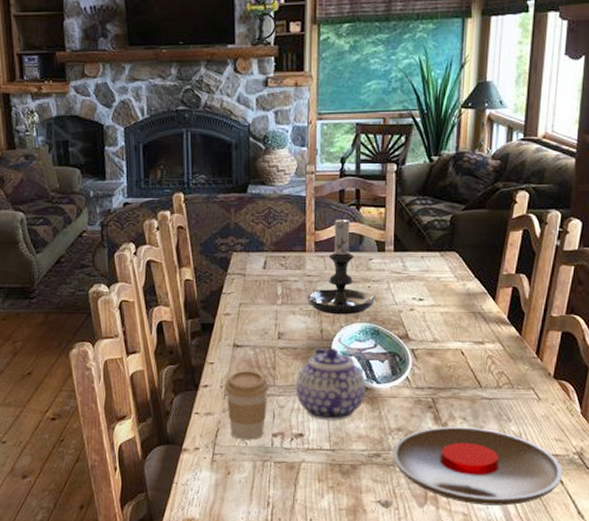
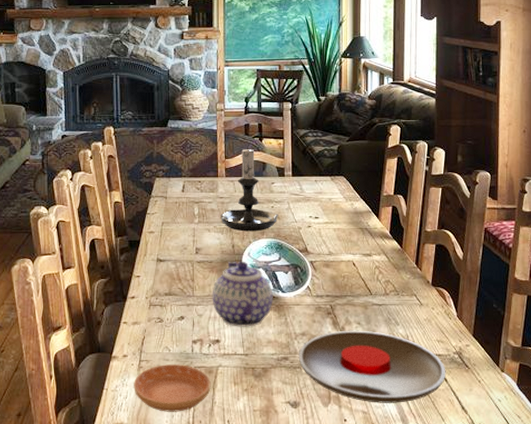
saucer: none [206,459,292,509] -> present [134,364,211,412]
coffee cup: present [224,370,270,440] -> none [149,282,189,346]

